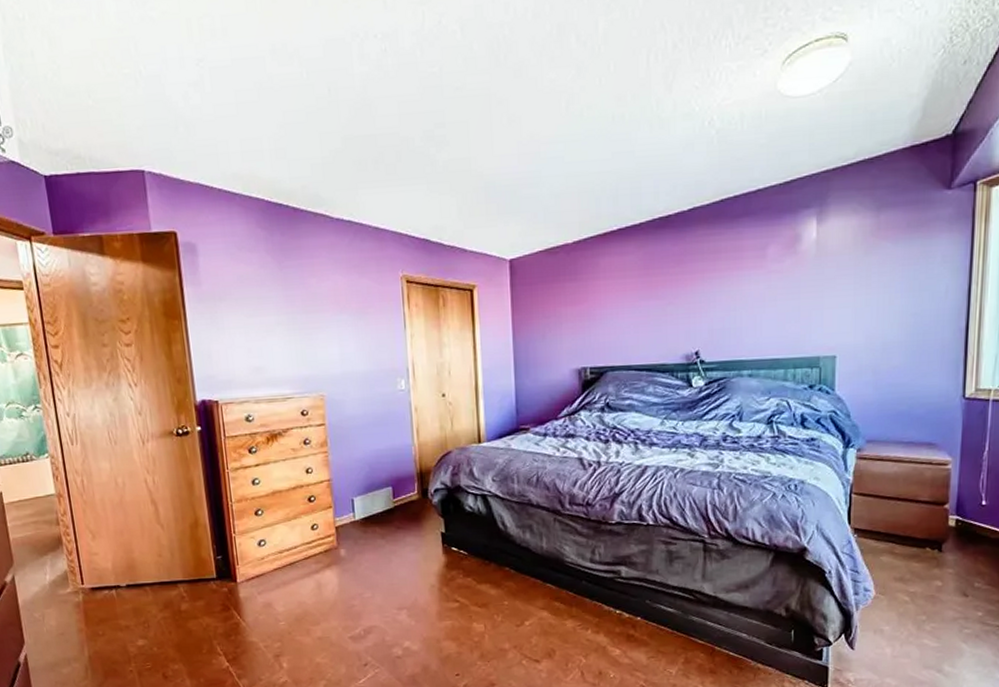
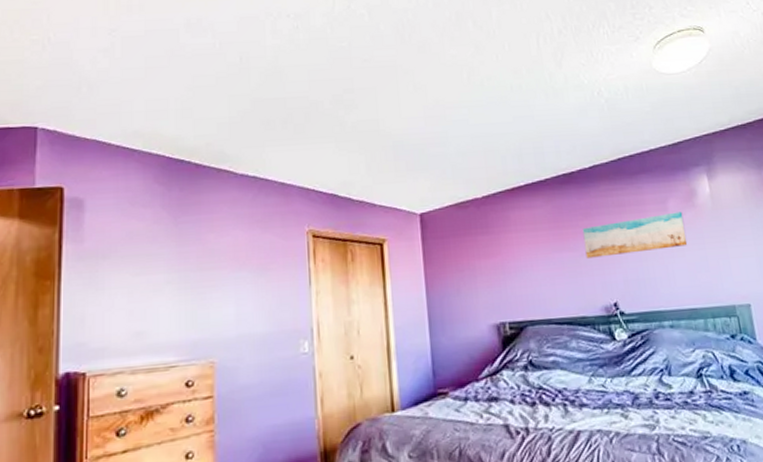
wall art: none [673,259,782,307] -> present [582,211,688,258]

